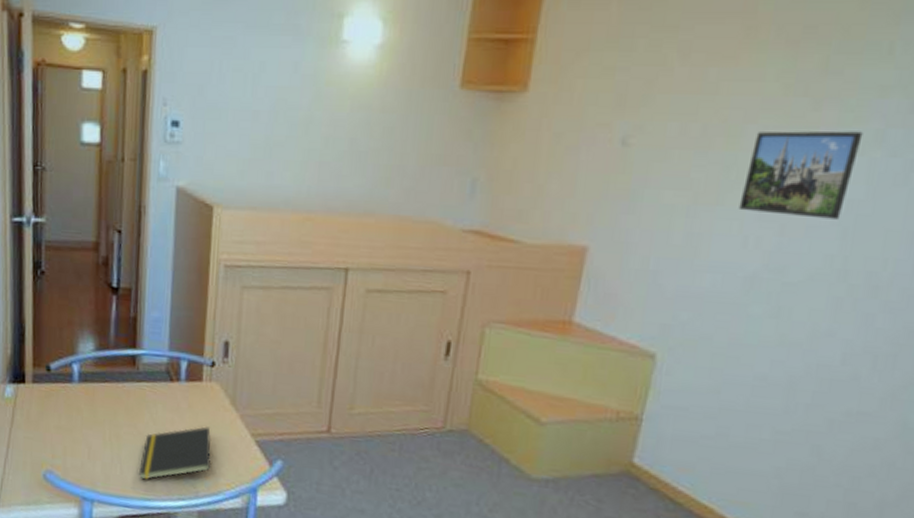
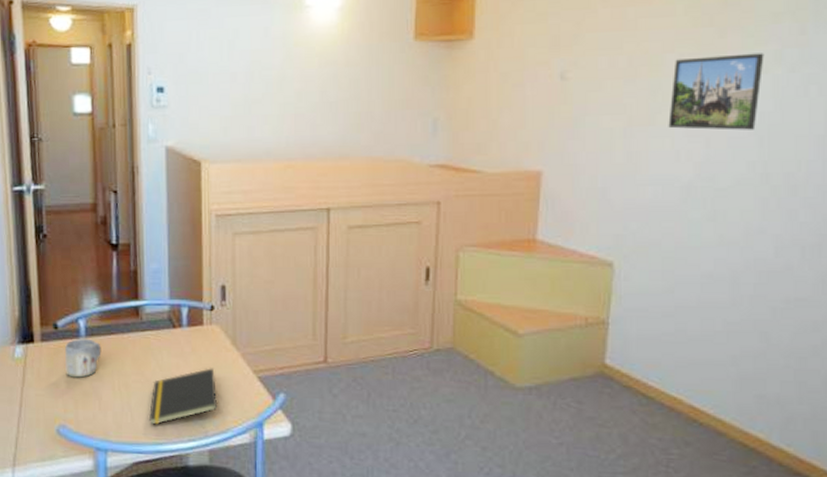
mug: none [56,383,94,424] -> present [65,338,102,378]

